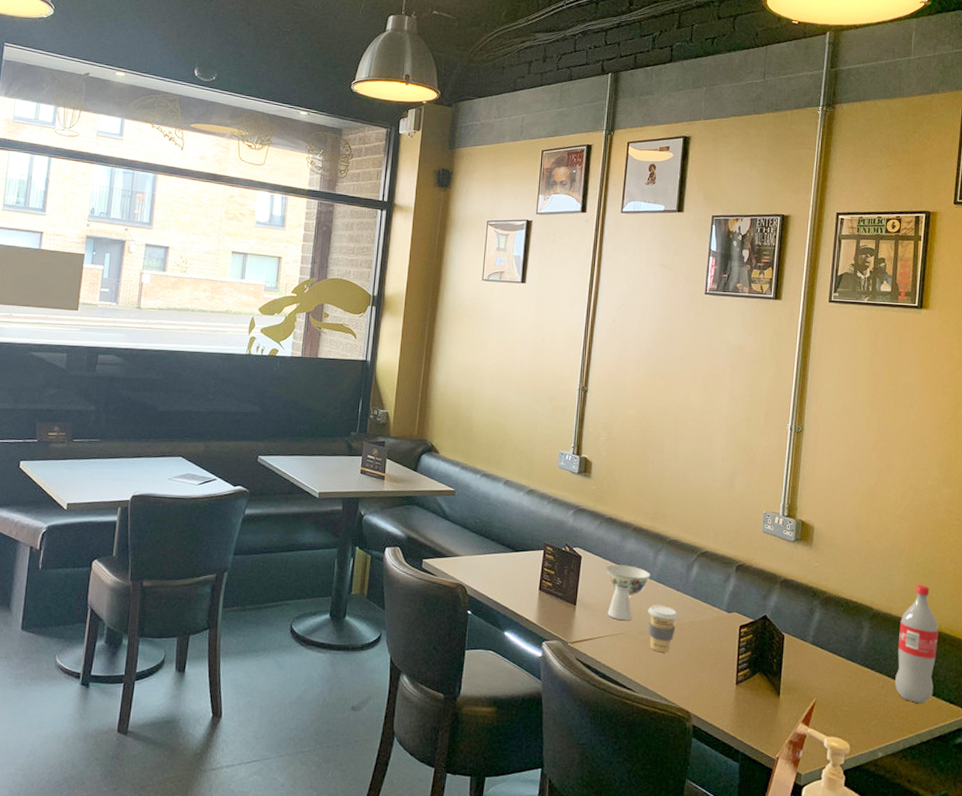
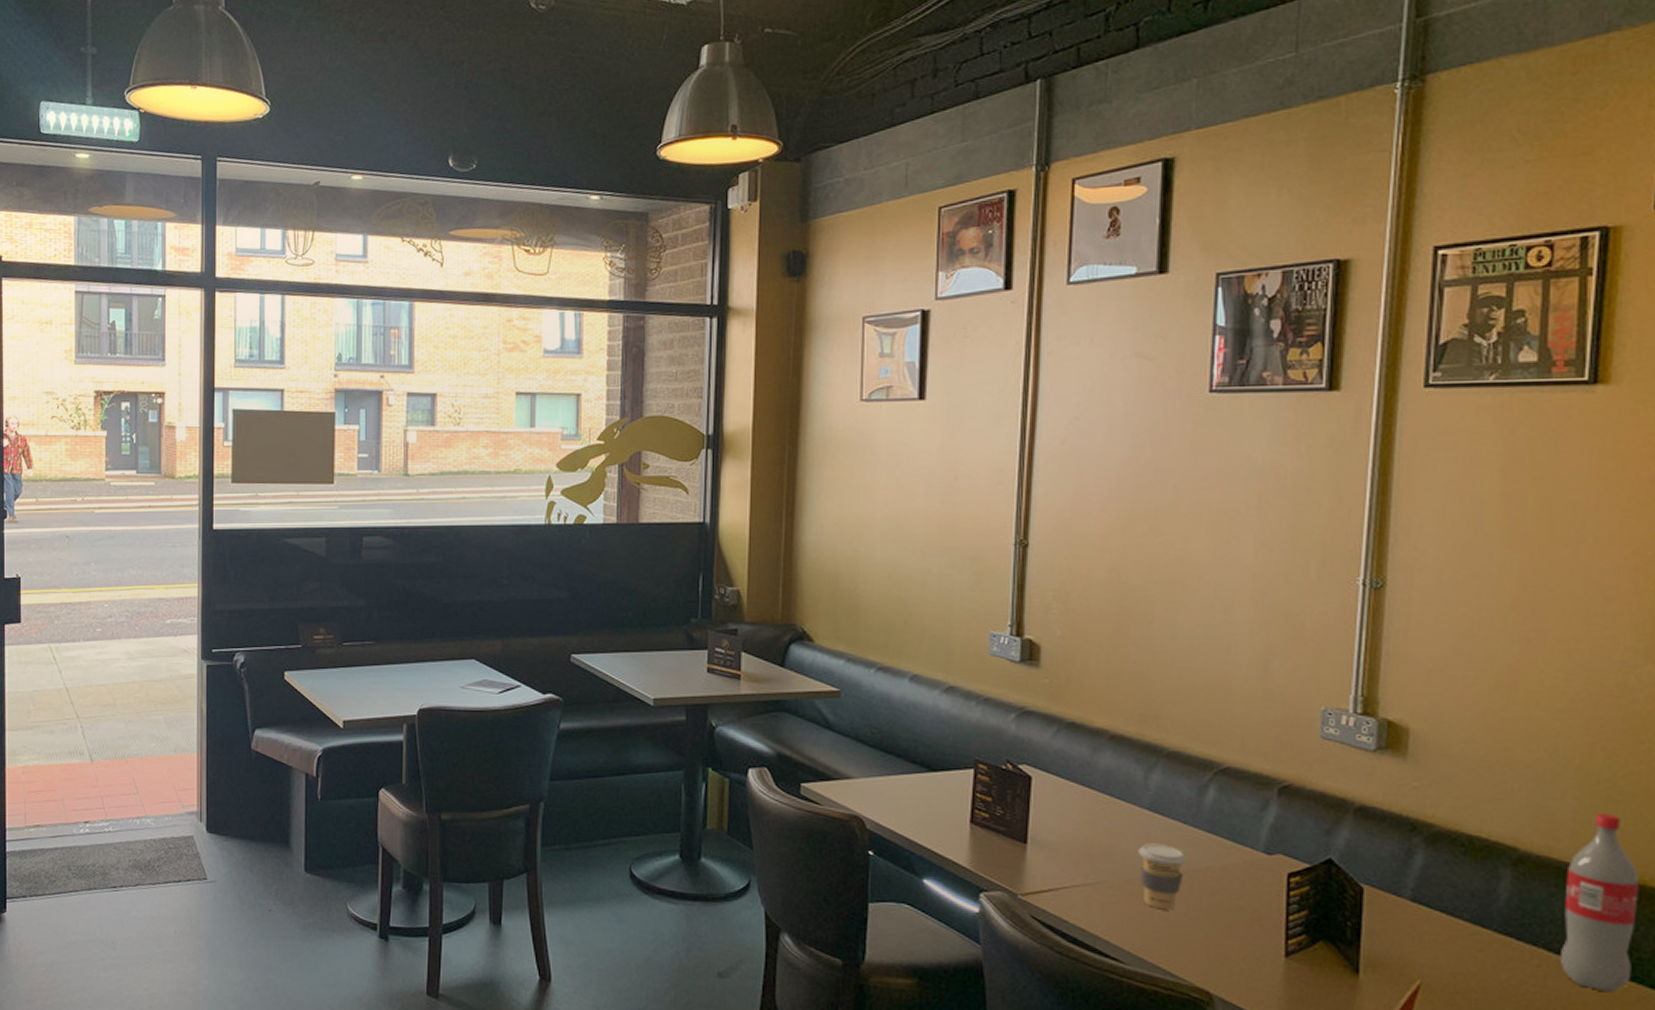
bowl: present [606,564,650,594] -> none [1070,787,1139,828]
saltshaker: present [607,581,632,621] -> none [1075,811,1113,866]

